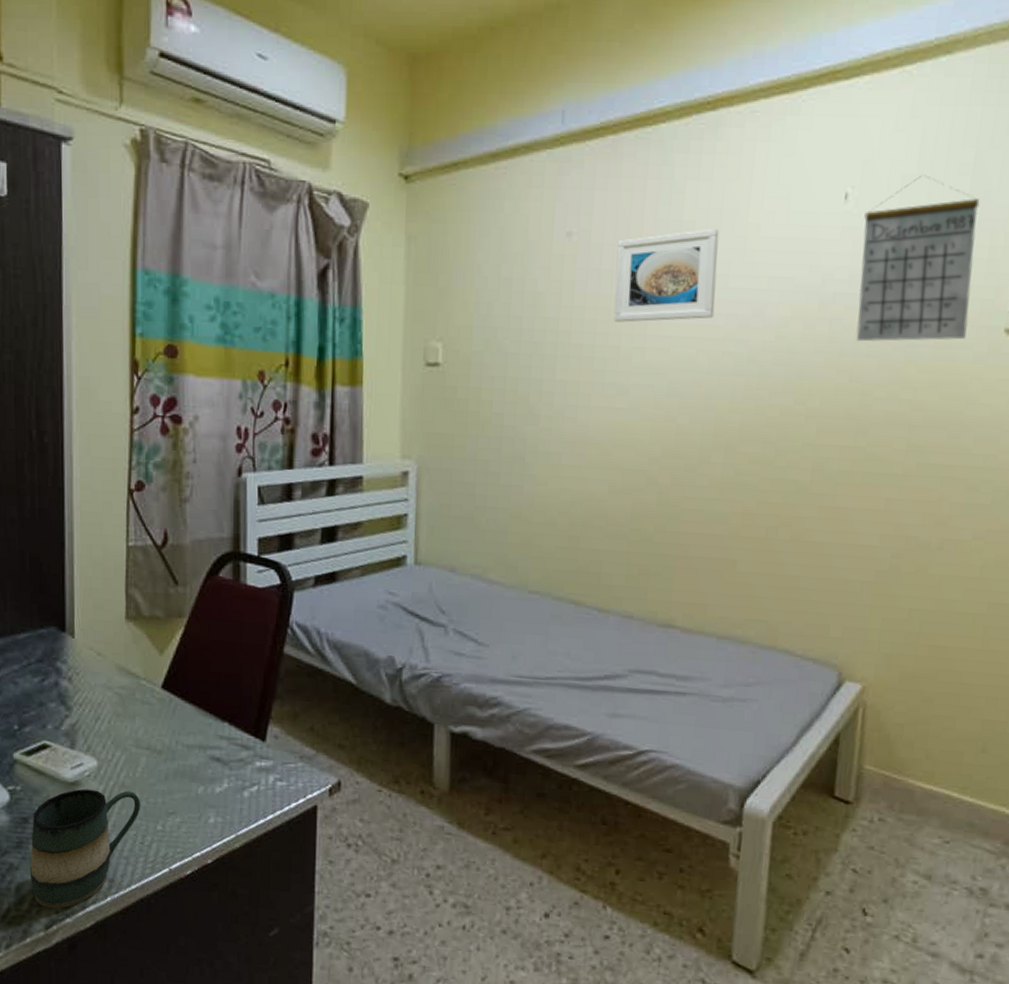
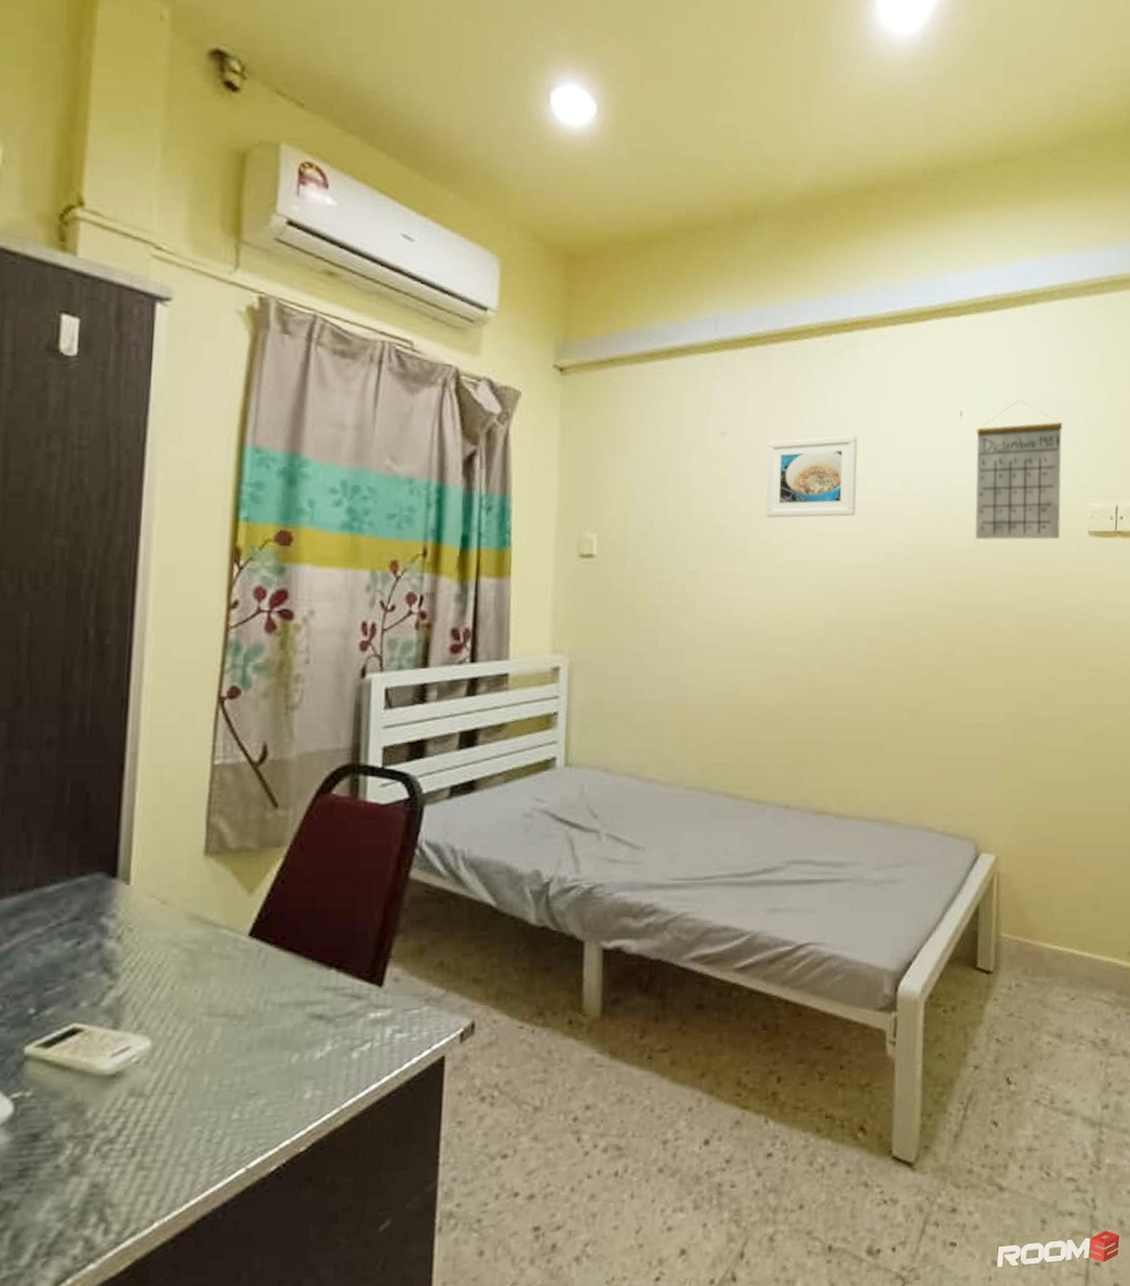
mug: present [29,788,141,909] -> none [35,1074,211,1255]

